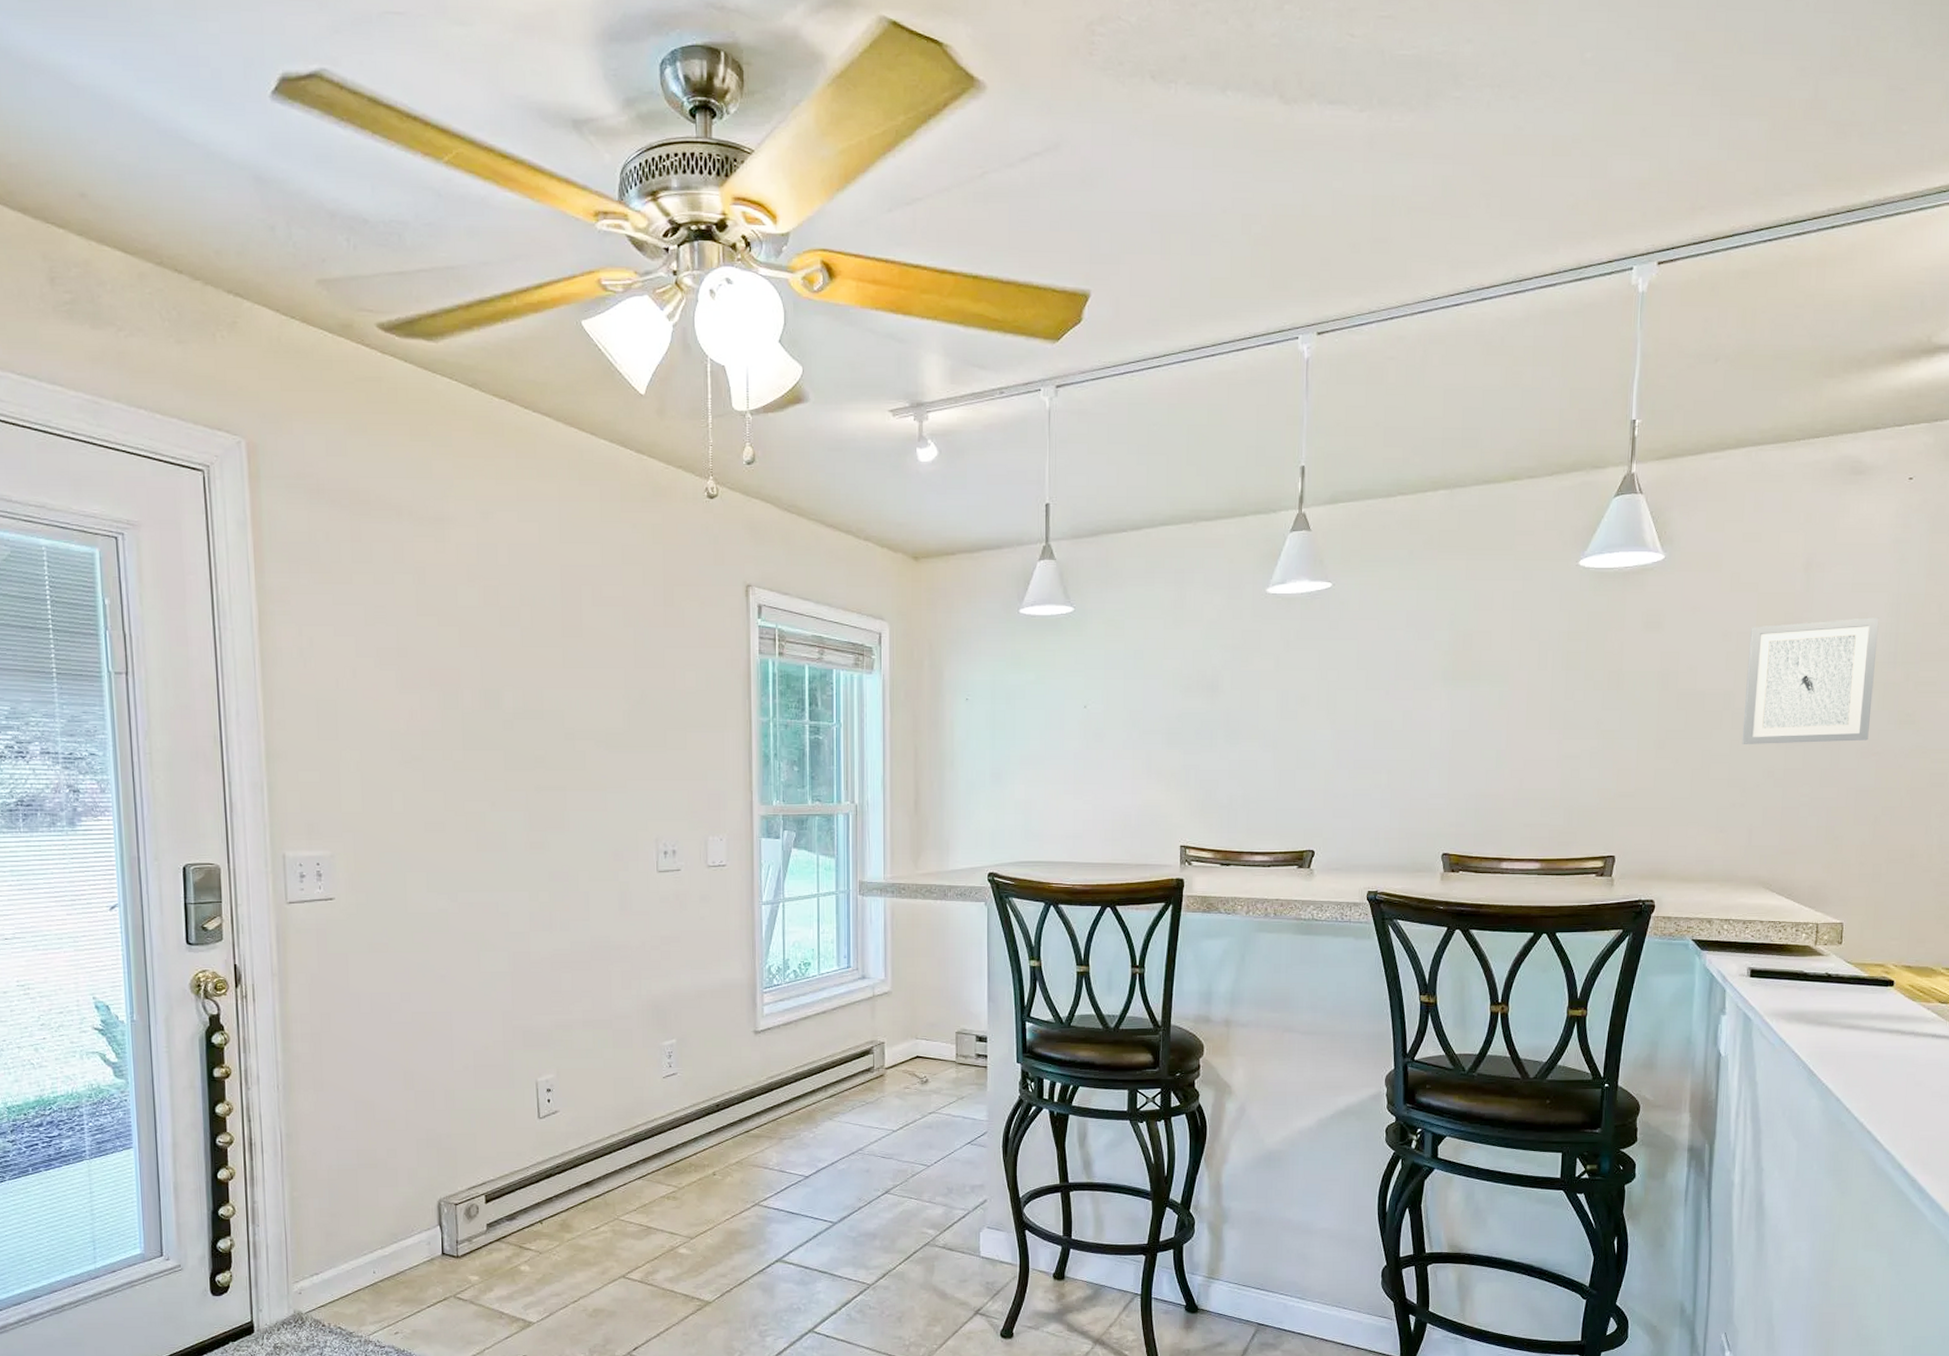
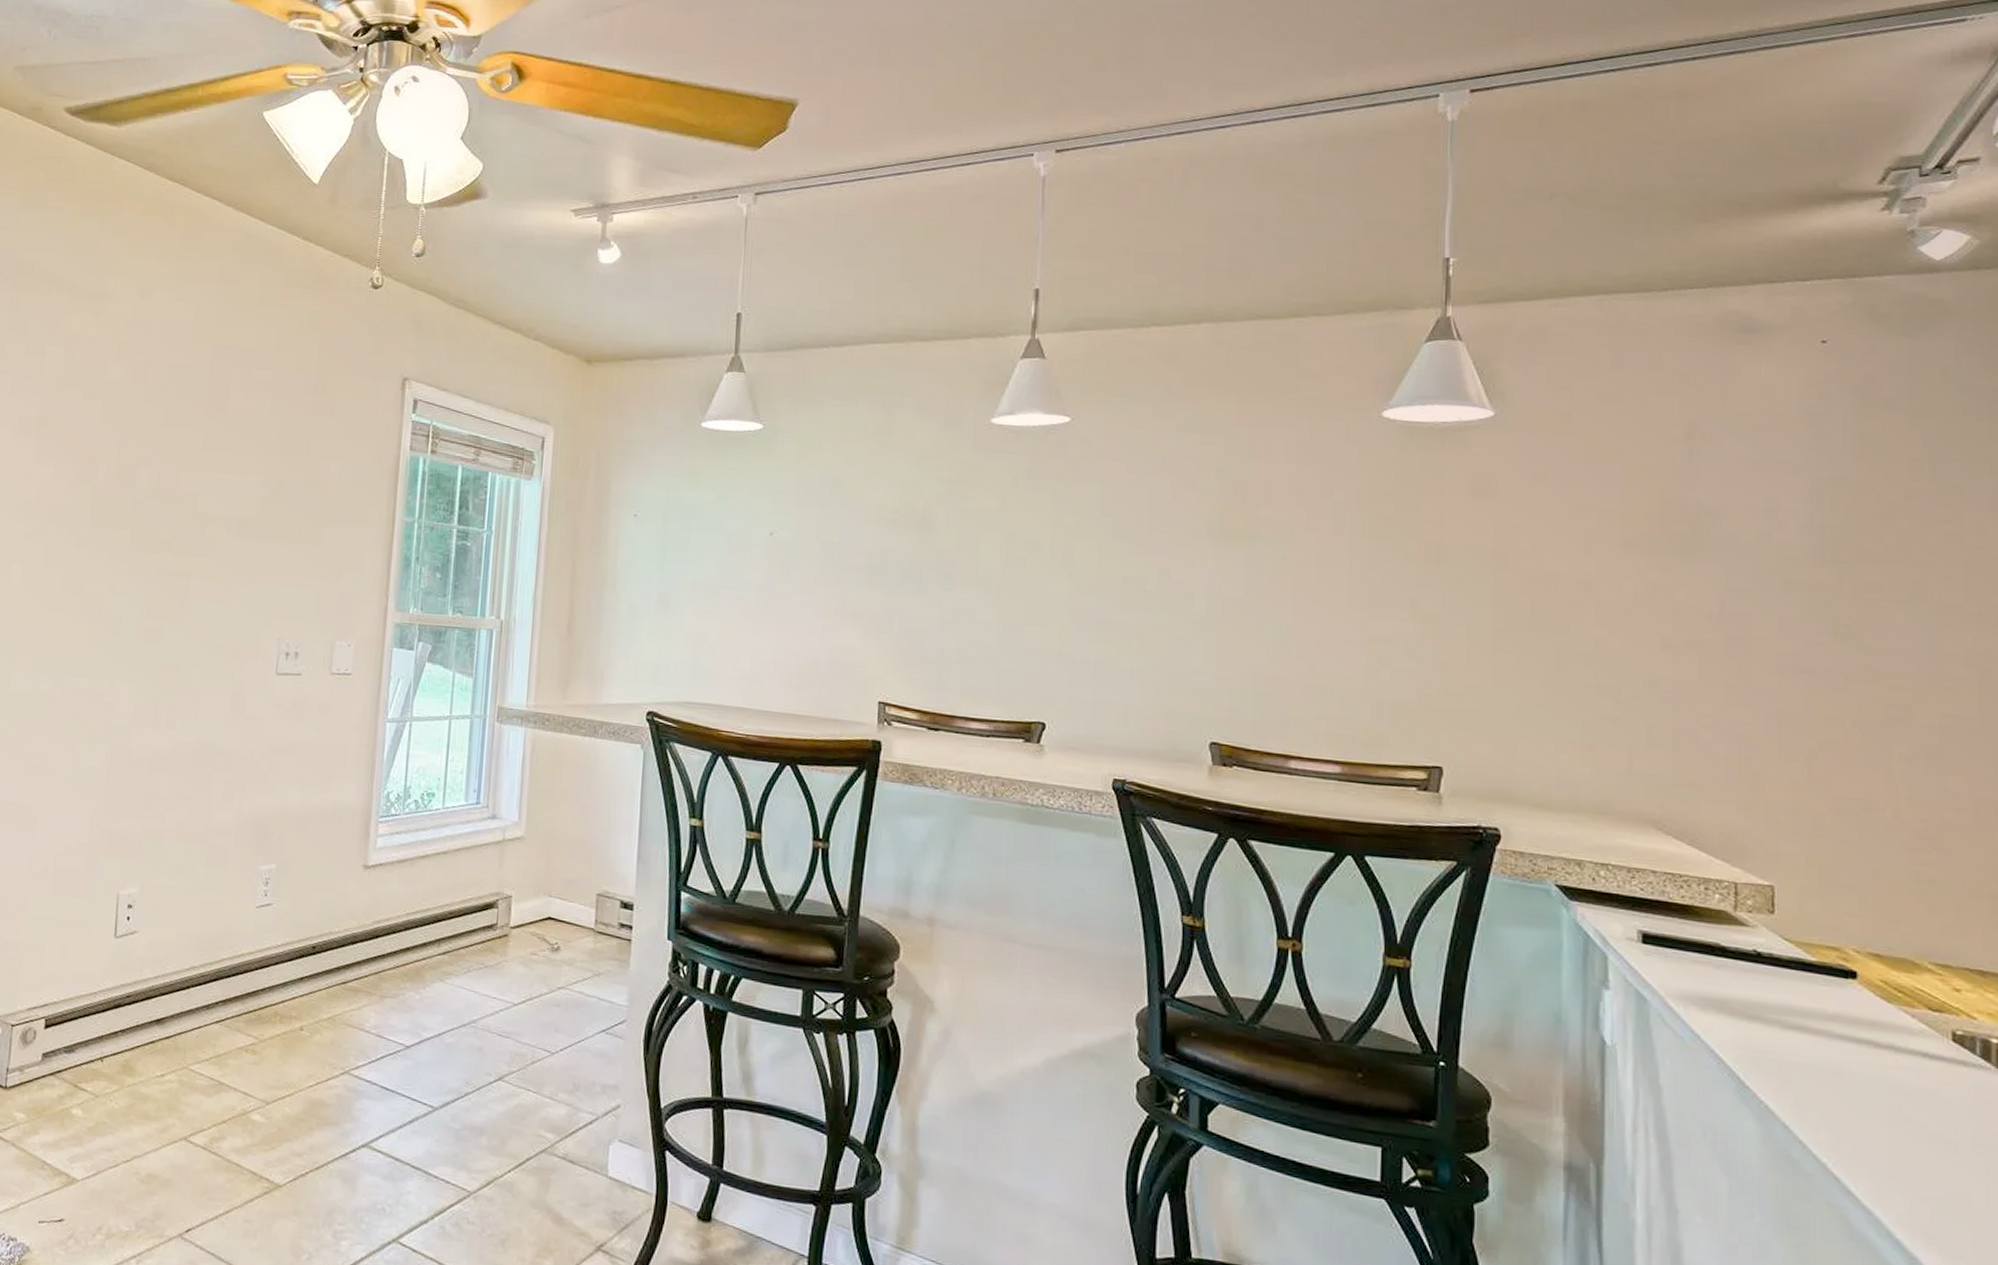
wall art: present [1742,617,1879,744] -> none [1611,502,1794,654]

